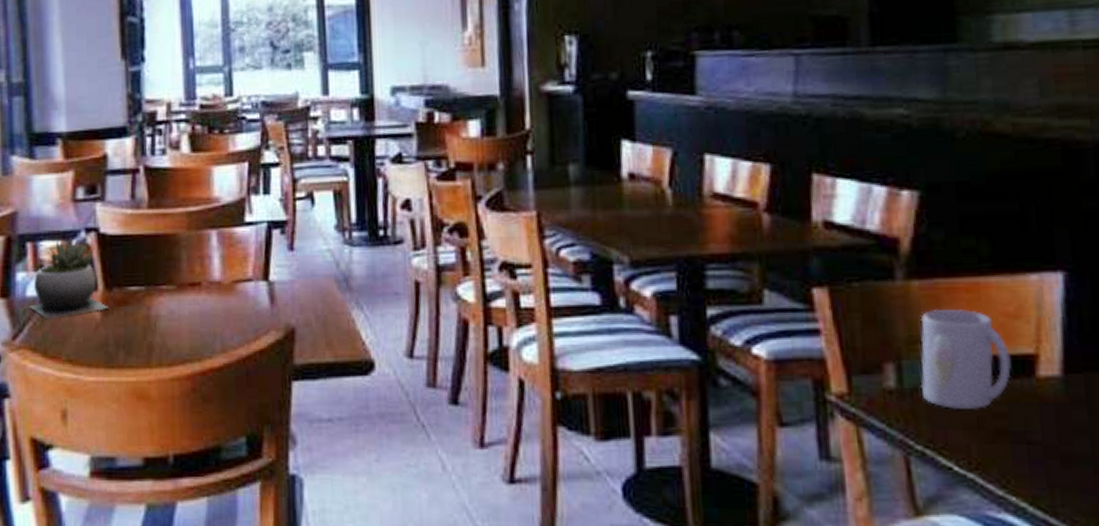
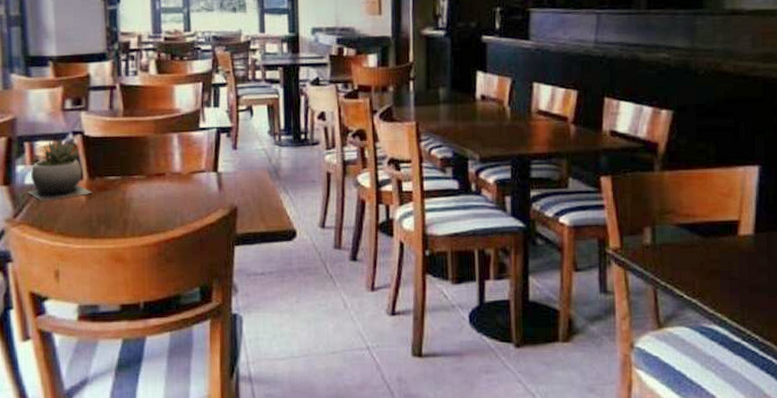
mug: present [920,308,1011,409] -> none [666,190,723,257]

